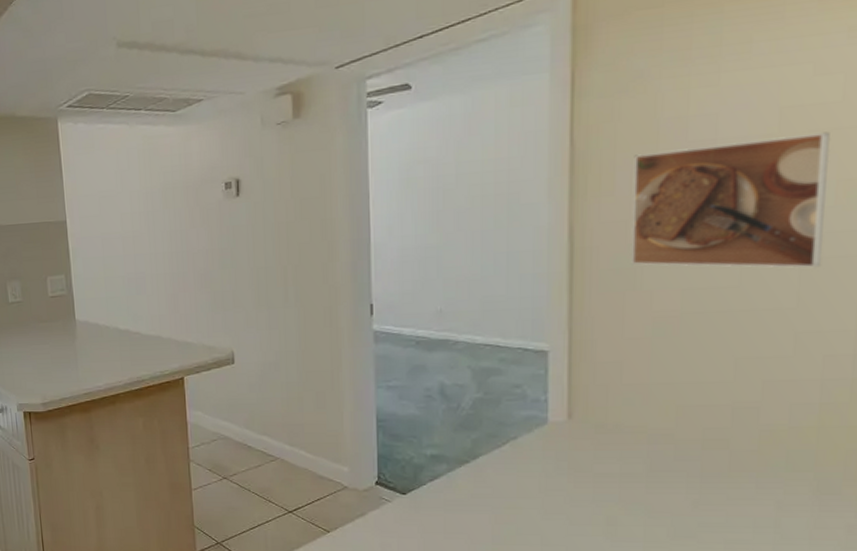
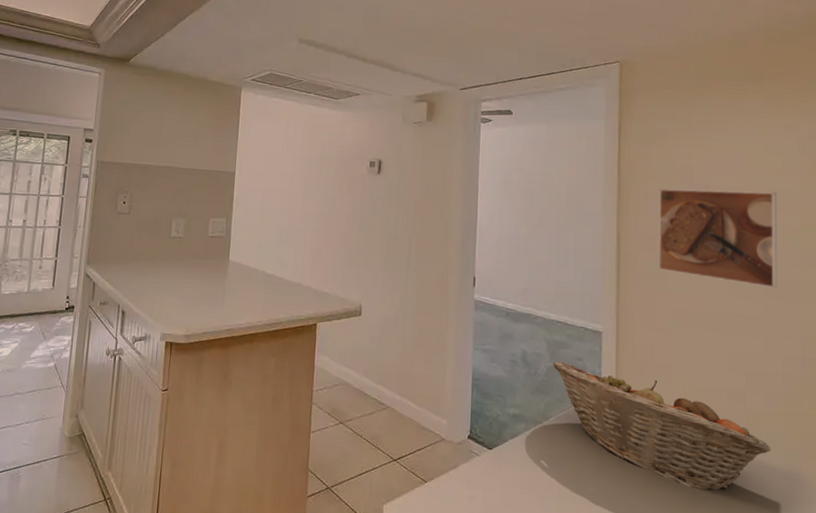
fruit basket: none [480,390,796,524] -> present [552,360,771,491]

